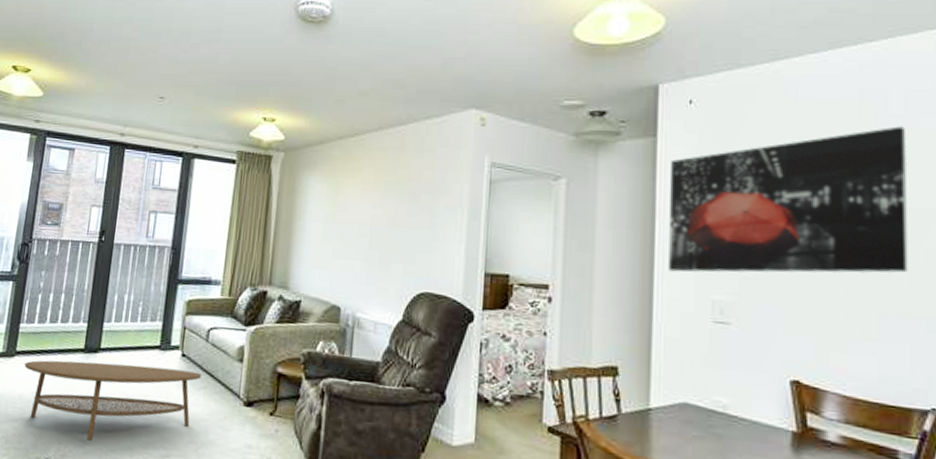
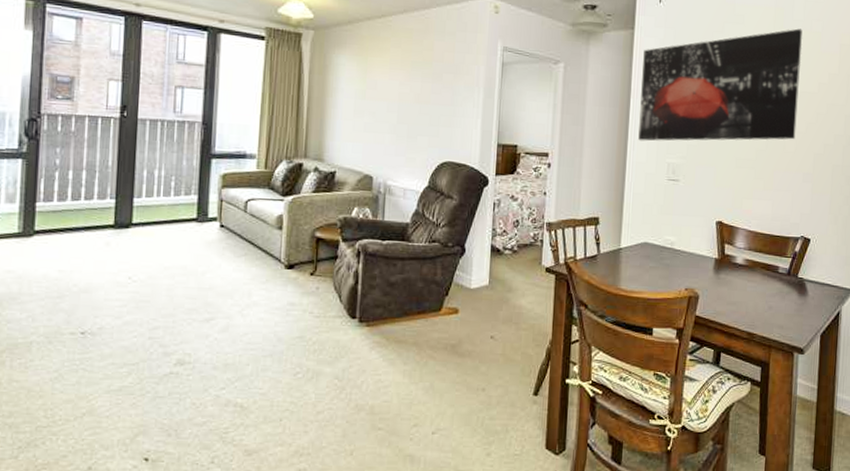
coffee table: present [24,360,202,441] -> none [46,237,243,312]

